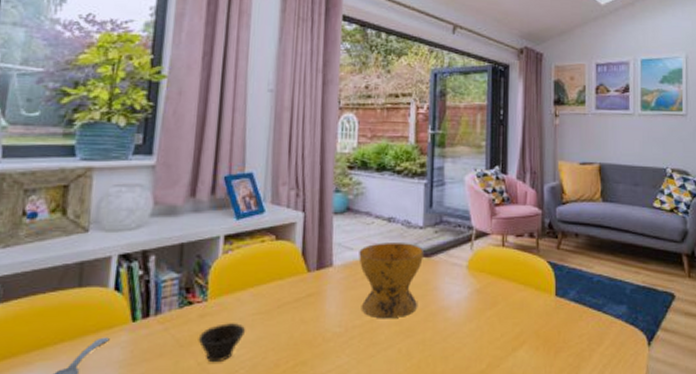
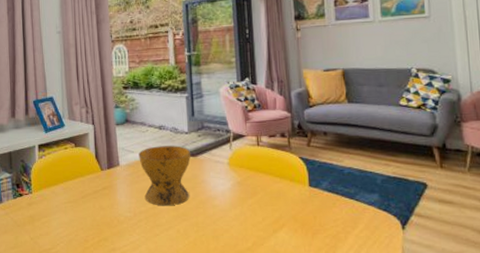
cup: present [198,323,246,363] -> none [29,209,62,238]

